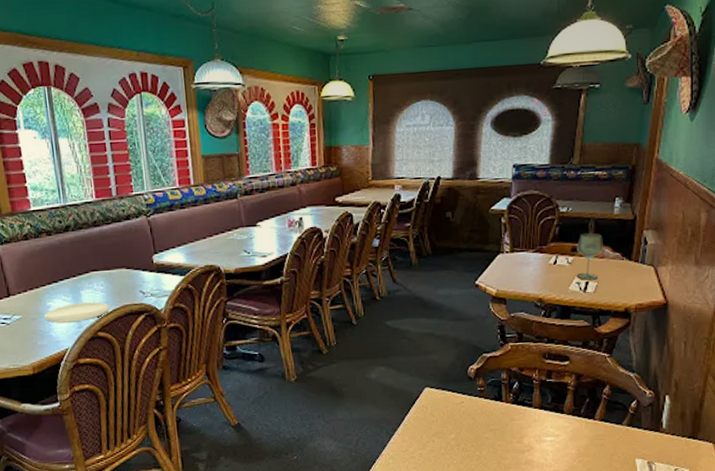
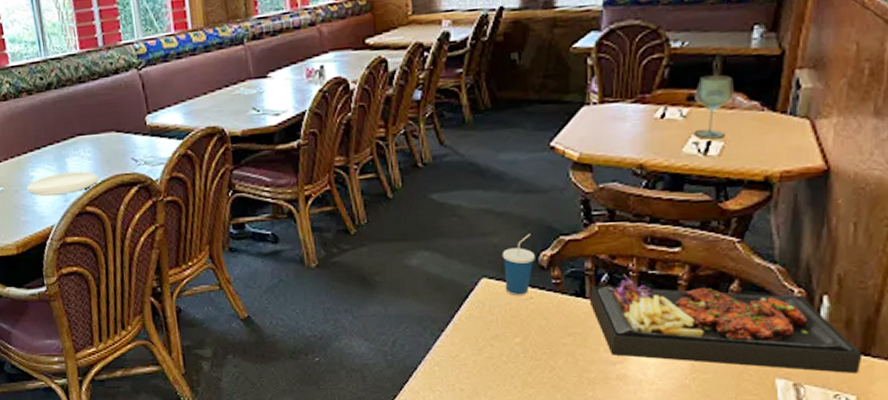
cup: none [440,352,465,401] -> present [502,234,535,296]
food platter: none [505,382,693,453] -> present [589,274,863,373]

